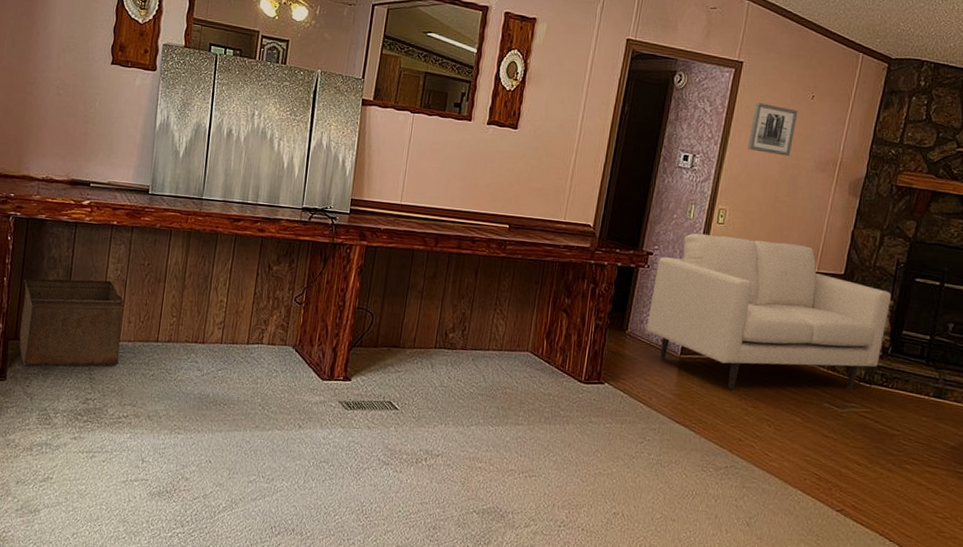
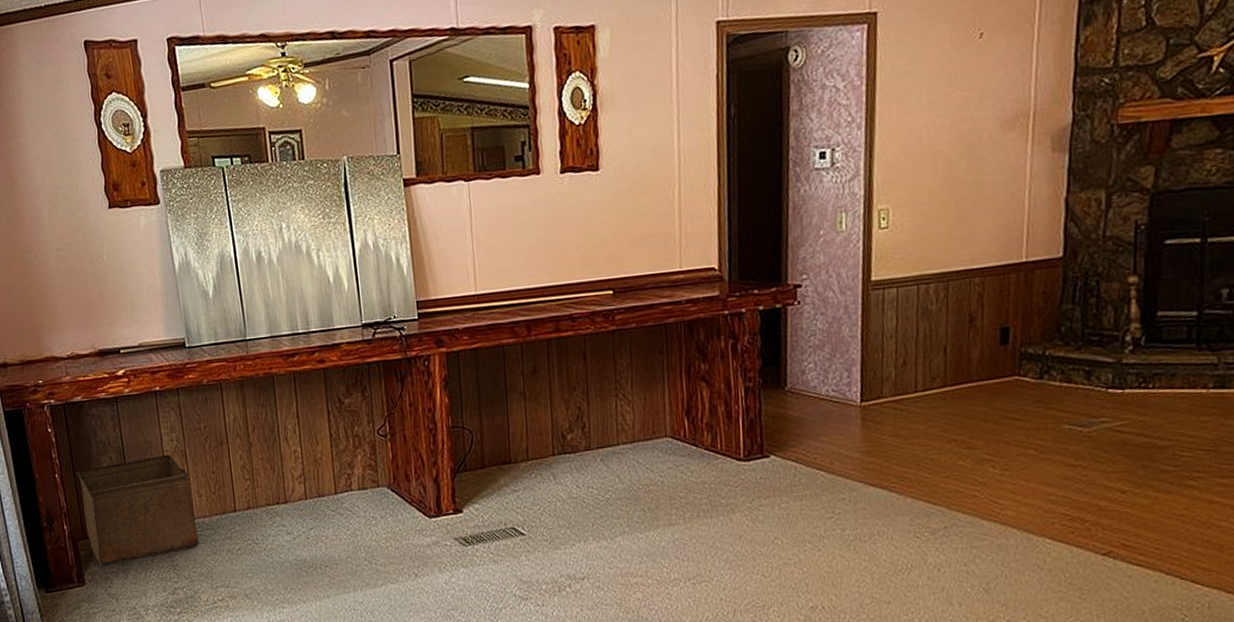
sofa: present [647,233,891,391] -> none [810,231,1134,433]
wall art: present [748,103,798,157] -> none [902,57,964,126]

